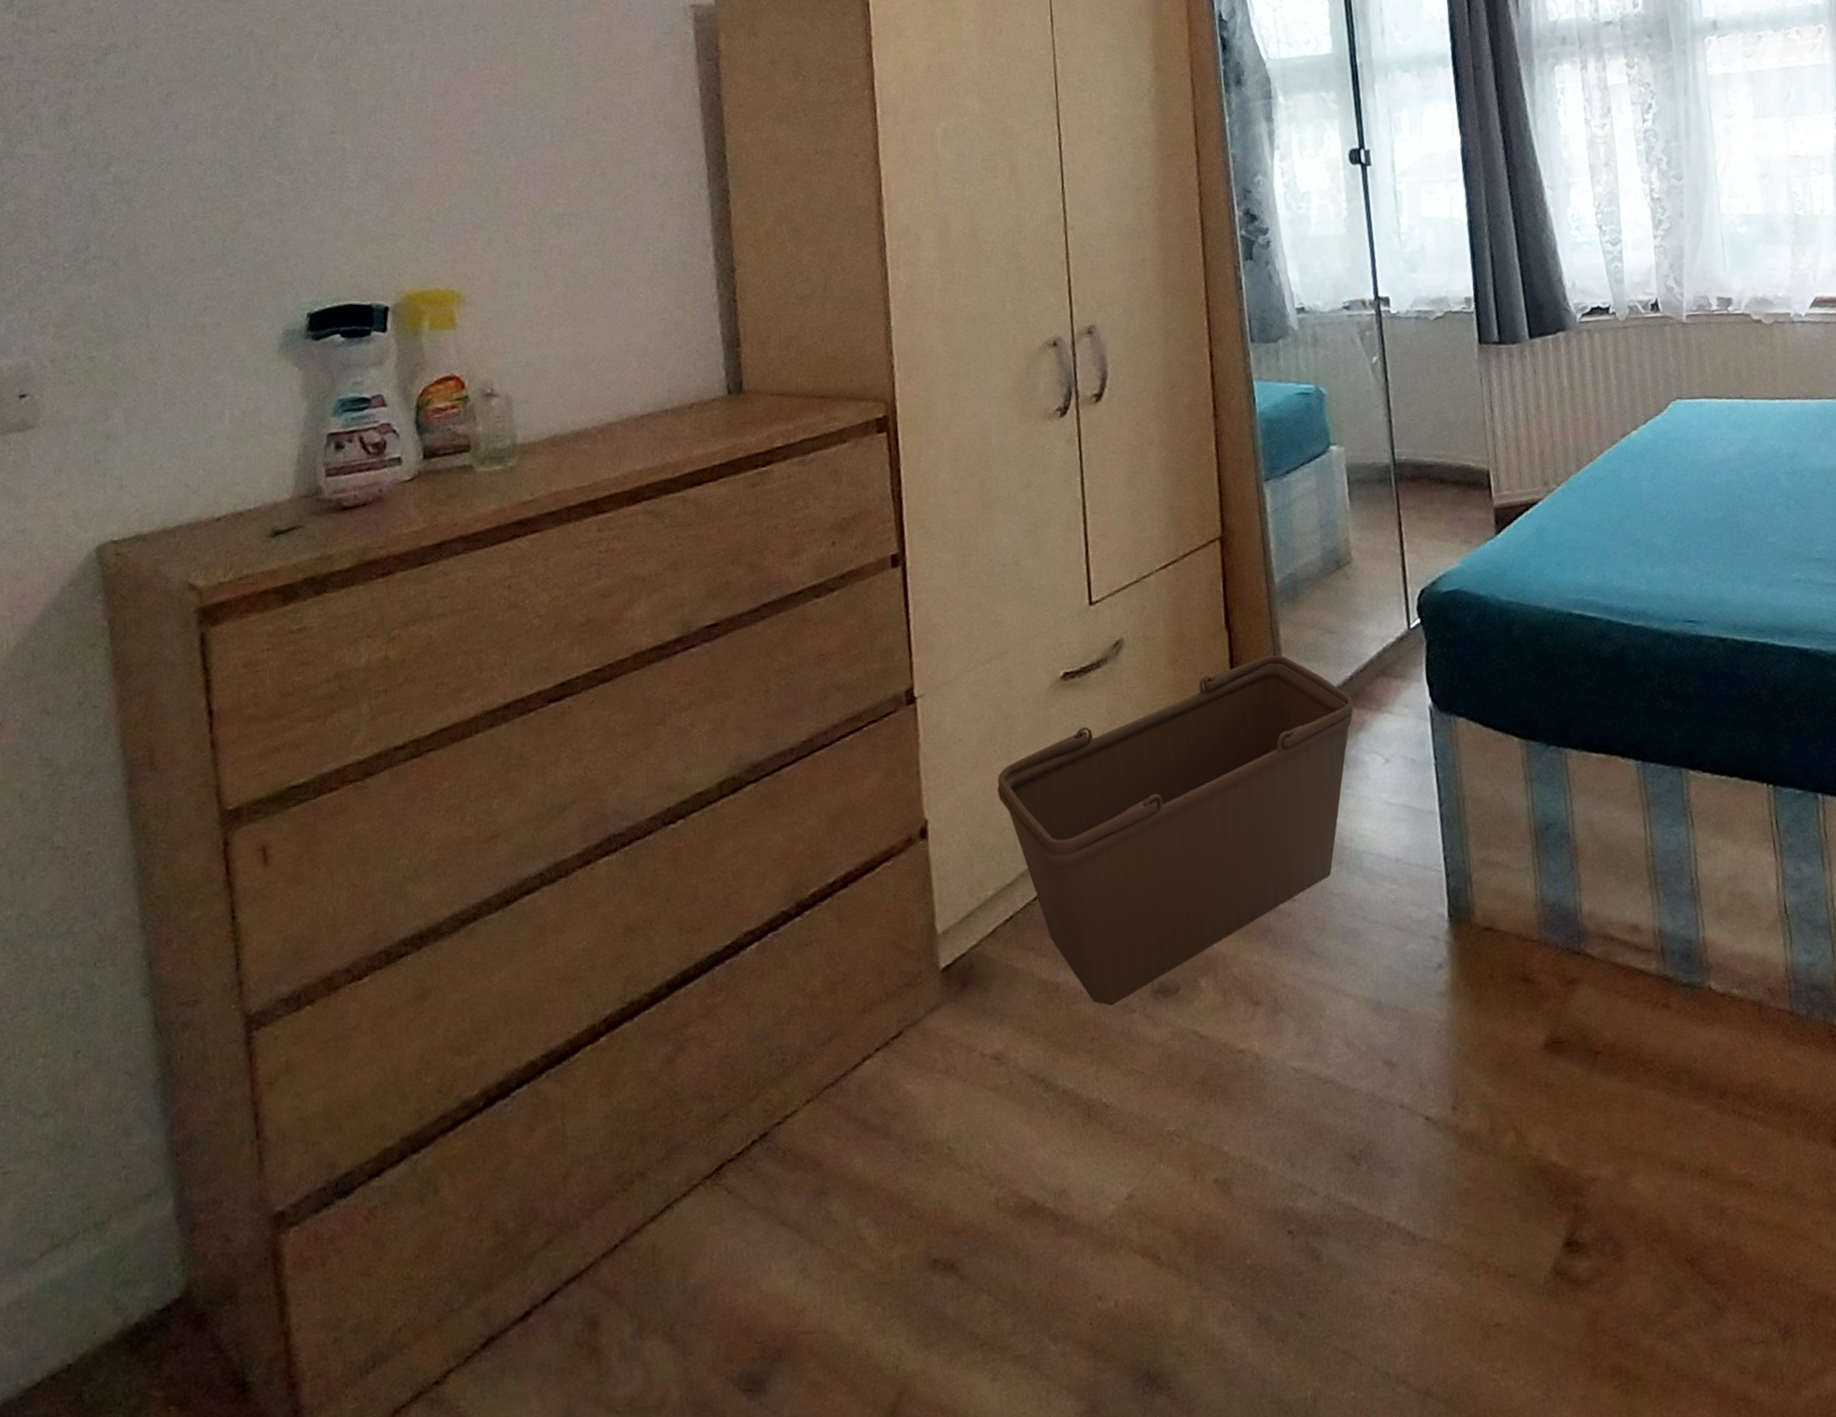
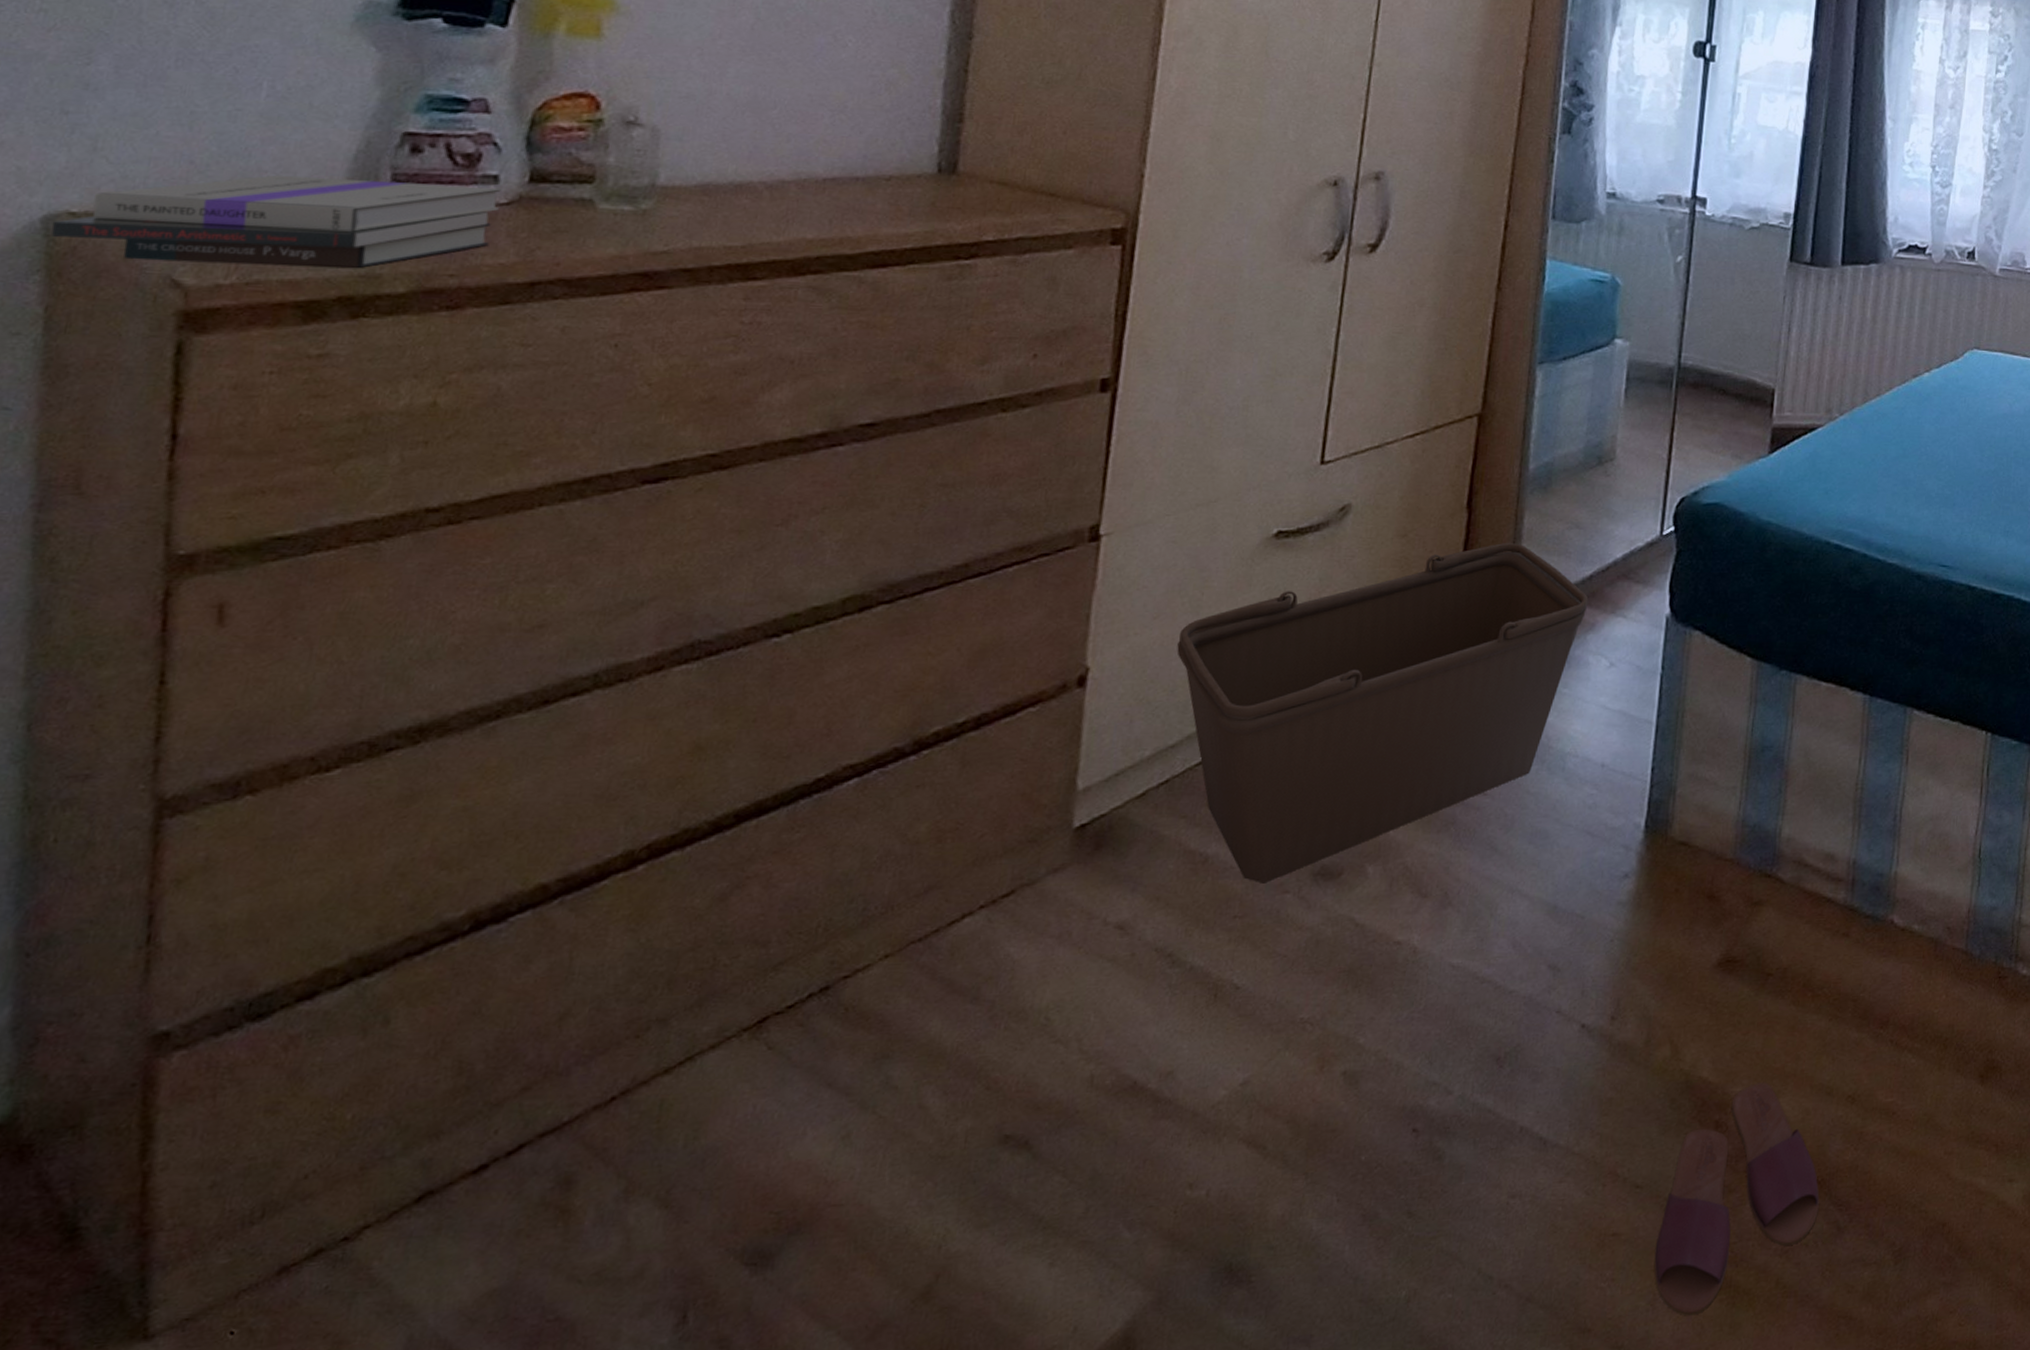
books: none [103,468,406,573] -> present [51,174,502,269]
slippers: none [1539,1162,1695,1405] -> present [1654,1082,1820,1316]

